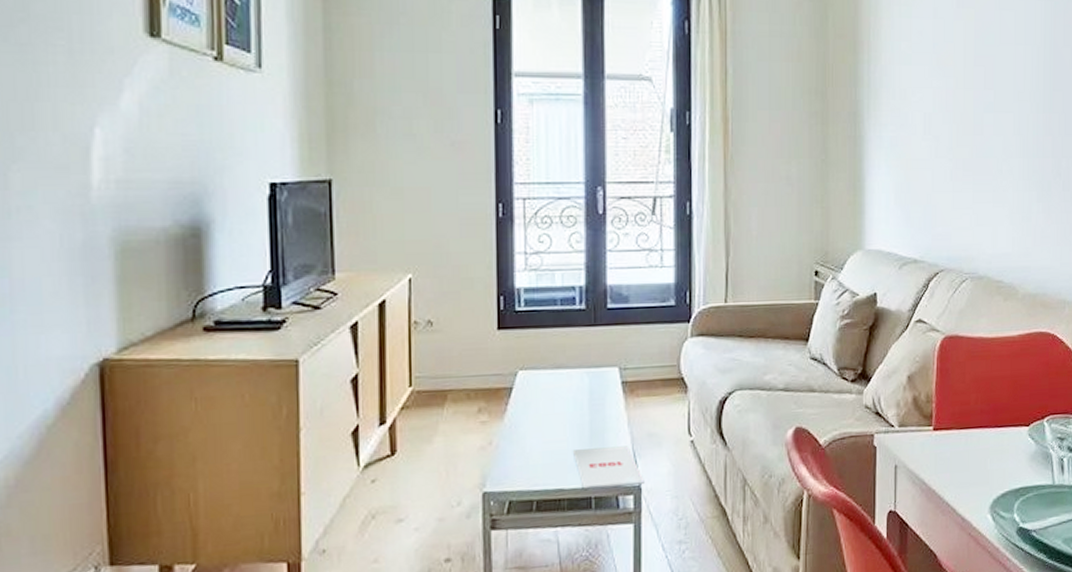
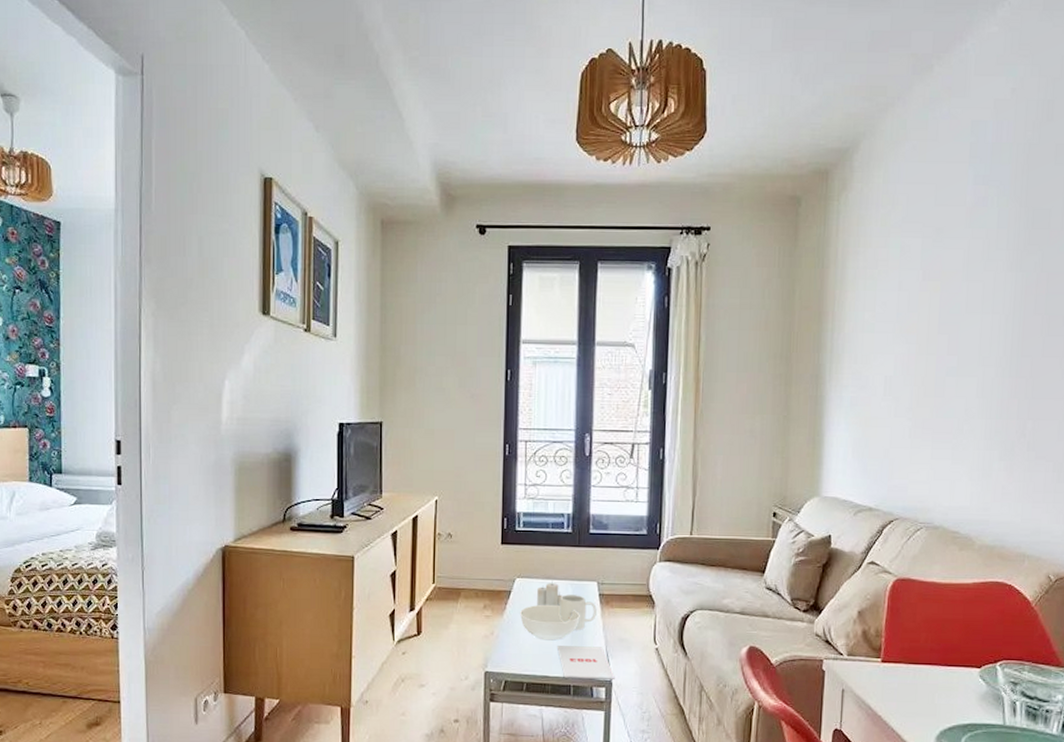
bowl: none [525,399,600,446] -> present [520,604,580,641]
candle: none [546,370,577,404] -> present [537,580,563,607]
mug: none [573,385,620,430] -> present [559,594,597,631]

